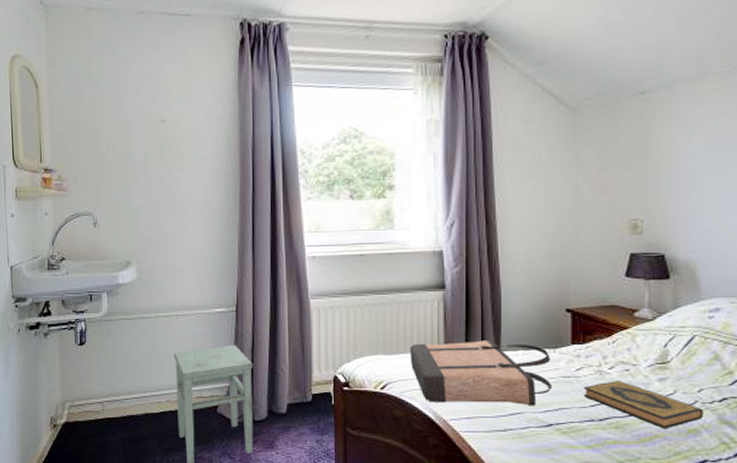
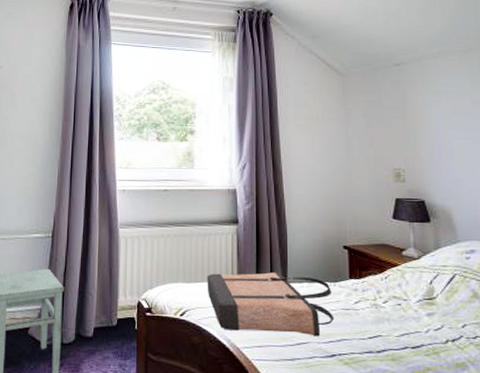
hardback book: present [583,381,703,430] -> none [361,314,468,363]

